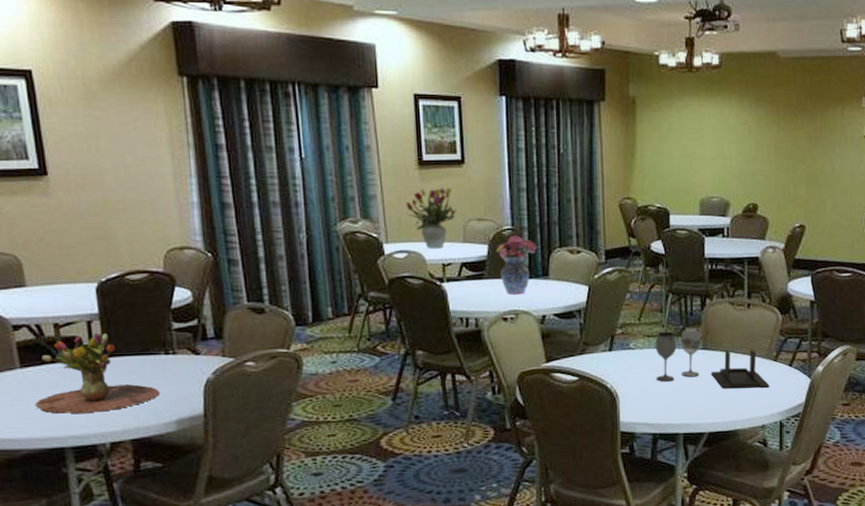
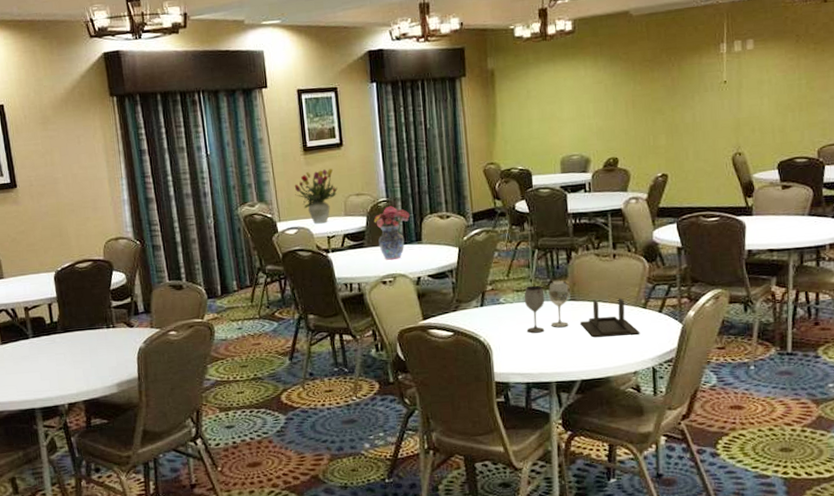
flower arrangement: present [36,333,160,414] -> none [13,313,104,381]

